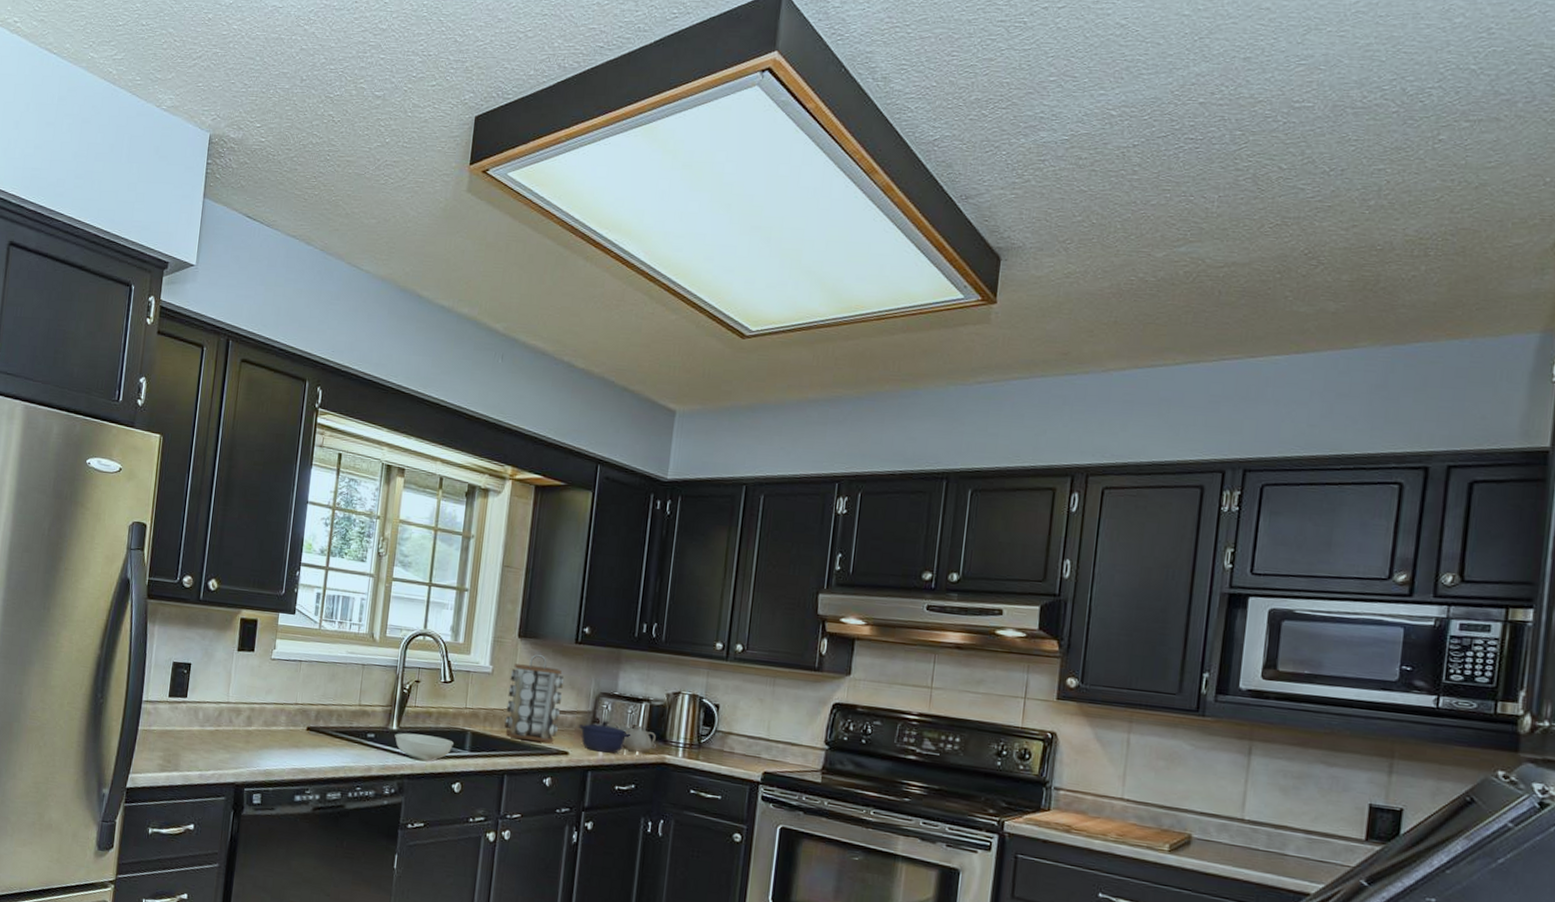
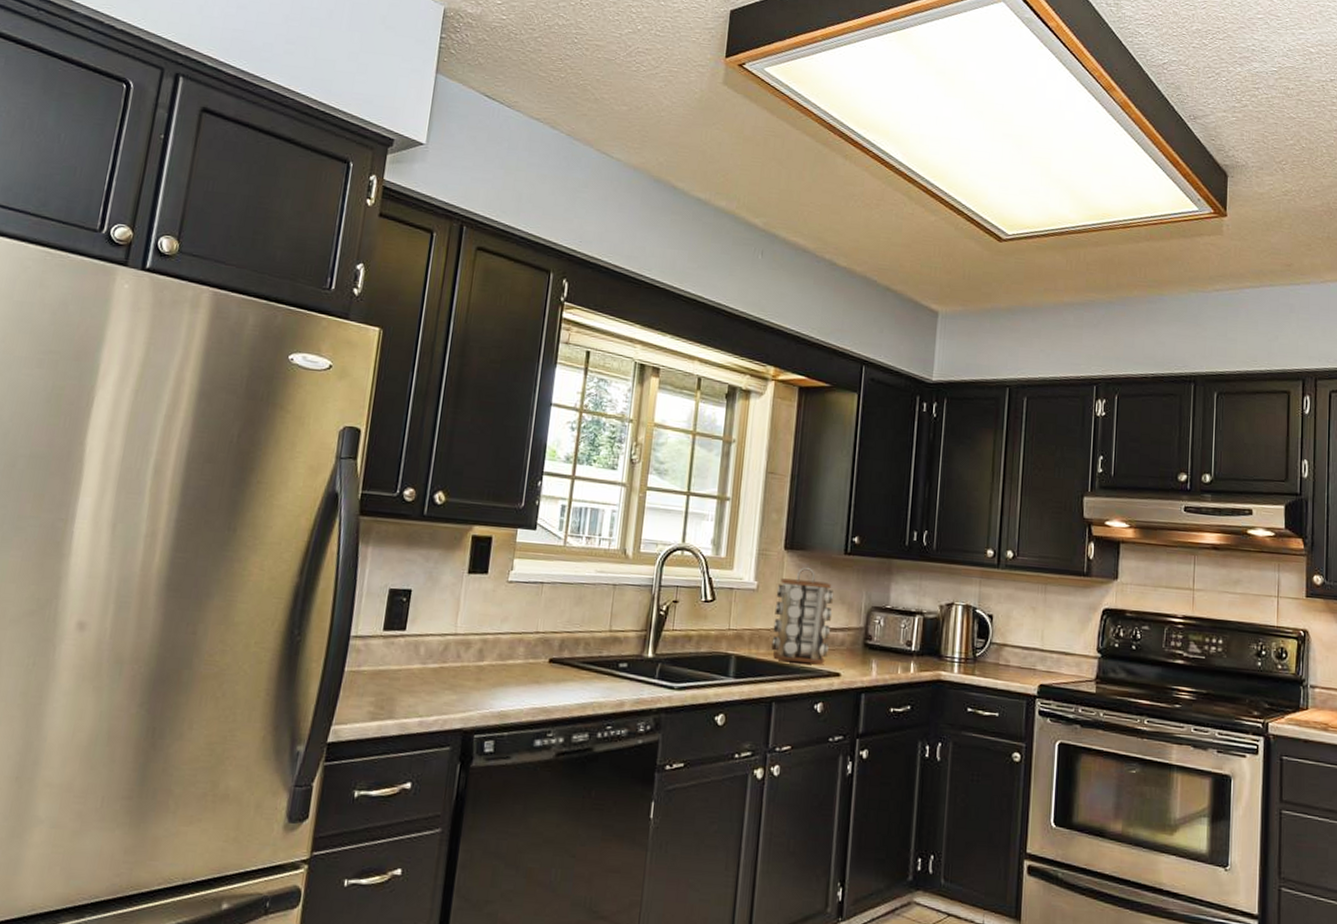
bowl: present [394,733,454,762] -> none [650,660,716,693]
cooking pot: present [579,720,631,754] -> none [851,636,905,673]
teapot: present [614,724,657,753] -> none [887,640,932,671]

